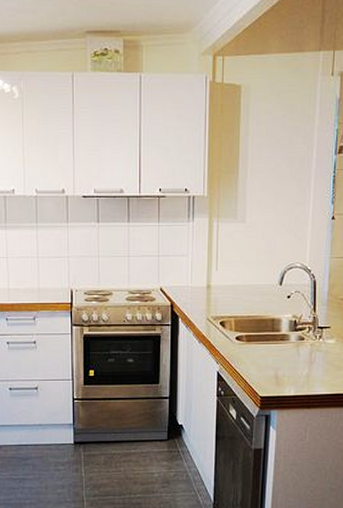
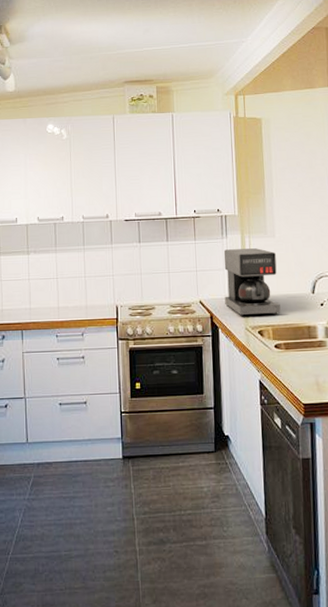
coffee maker: none [187,234,245,307] -> present [223,248,281,317]

